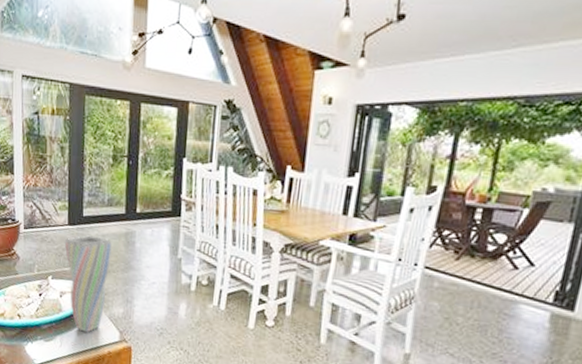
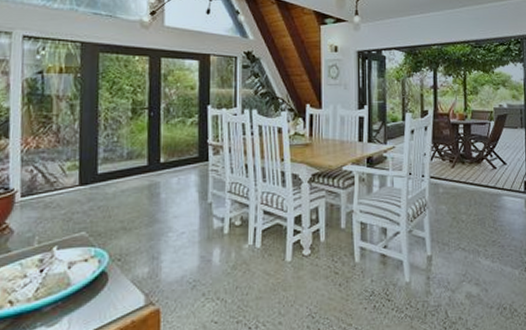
vase: present [64,235,113,333] -> none [74,193,134,305]

